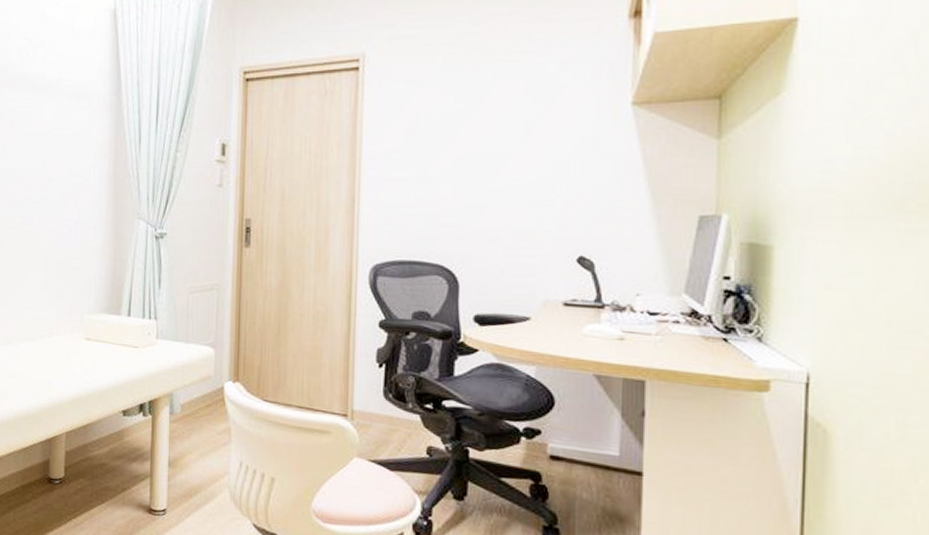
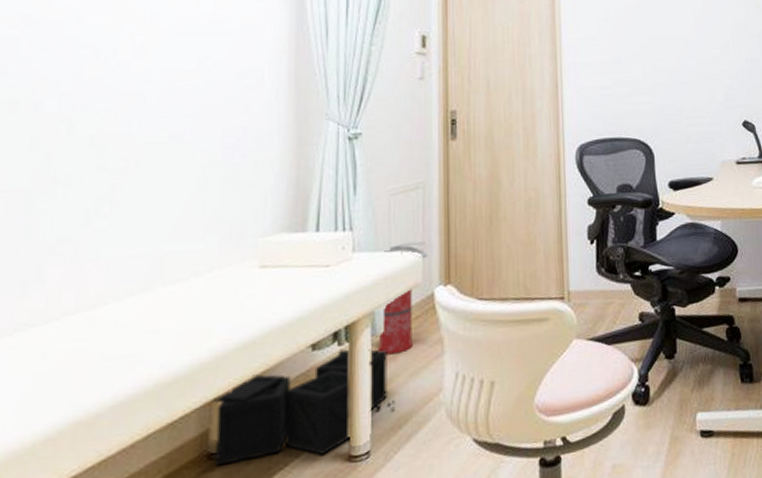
storage bin: none [50,420,188,502] -> present [210,349,395,466]
fire extinguisher: none [174,337,220,434] -> present [376,241,428,355]

